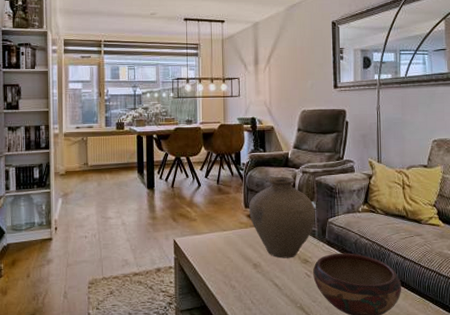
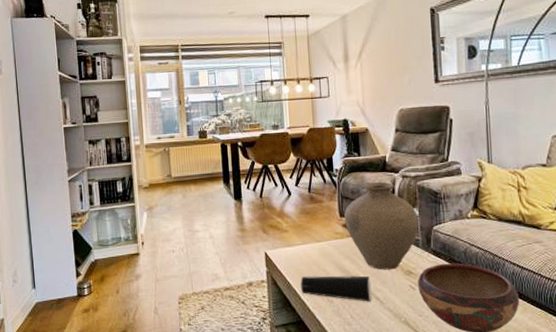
speaker: none [206,263,271,288] -> present [300,275,372,302]

